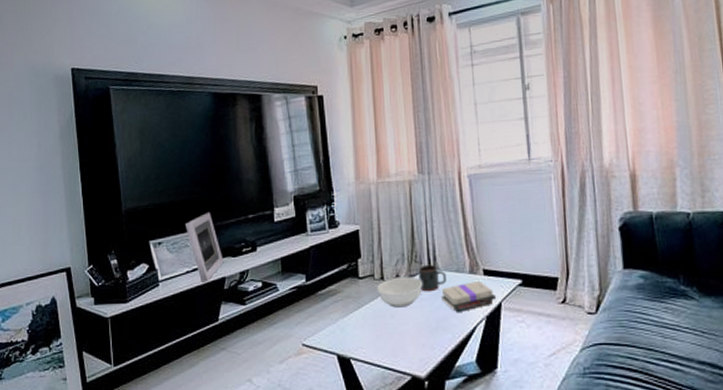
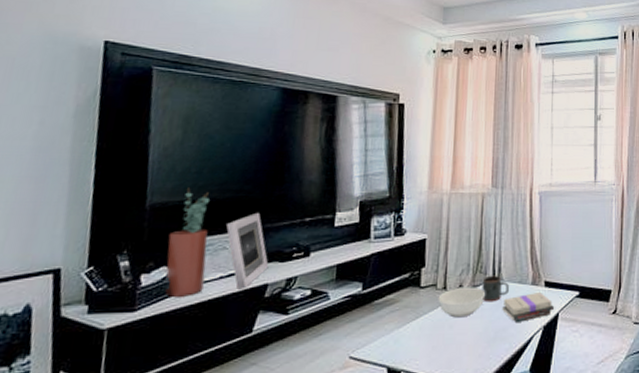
vase: none [142,193,175,291] -> present [164,188,209,298]

